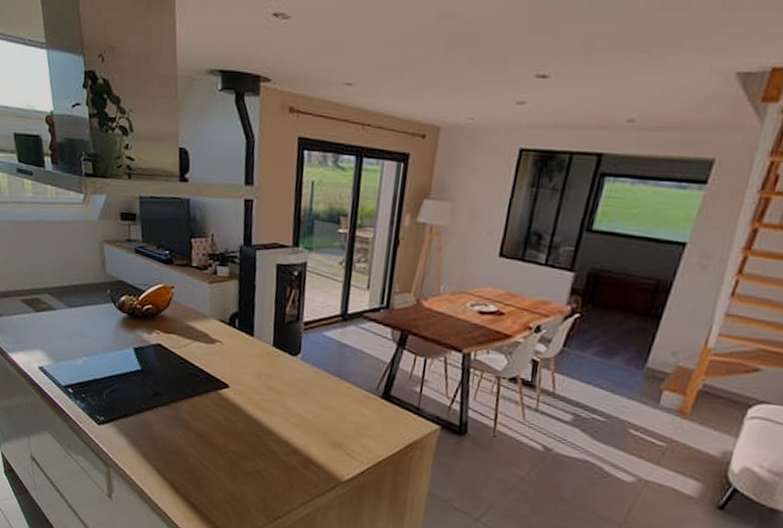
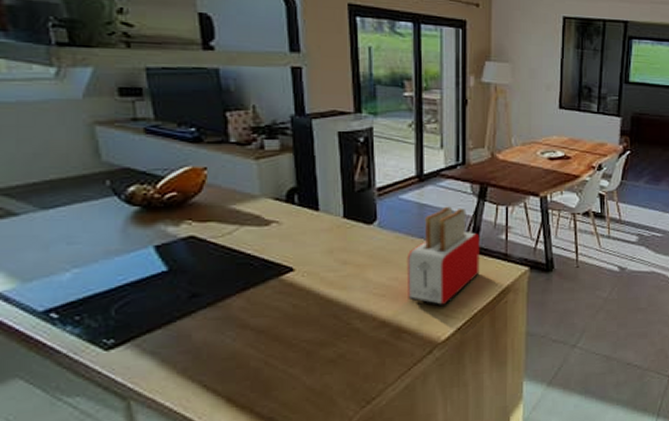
toaster: none [319,349,394,448] -> present [406,206,480,307]

